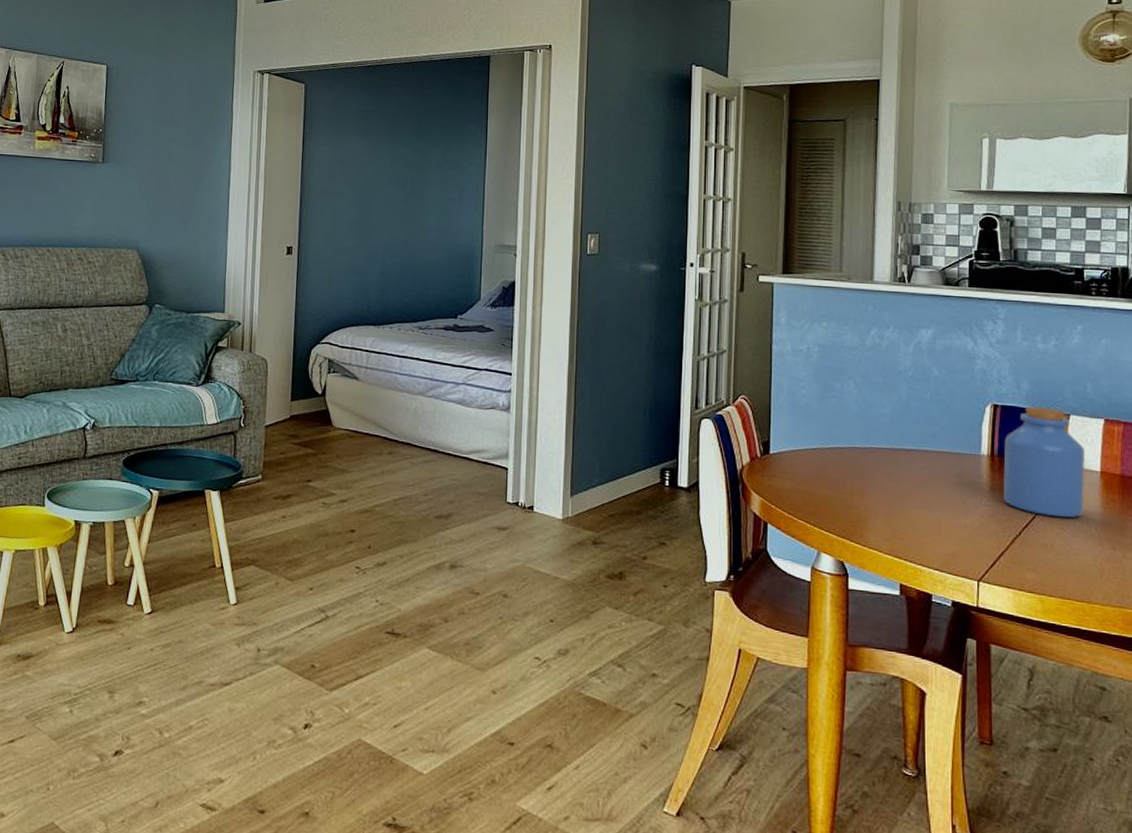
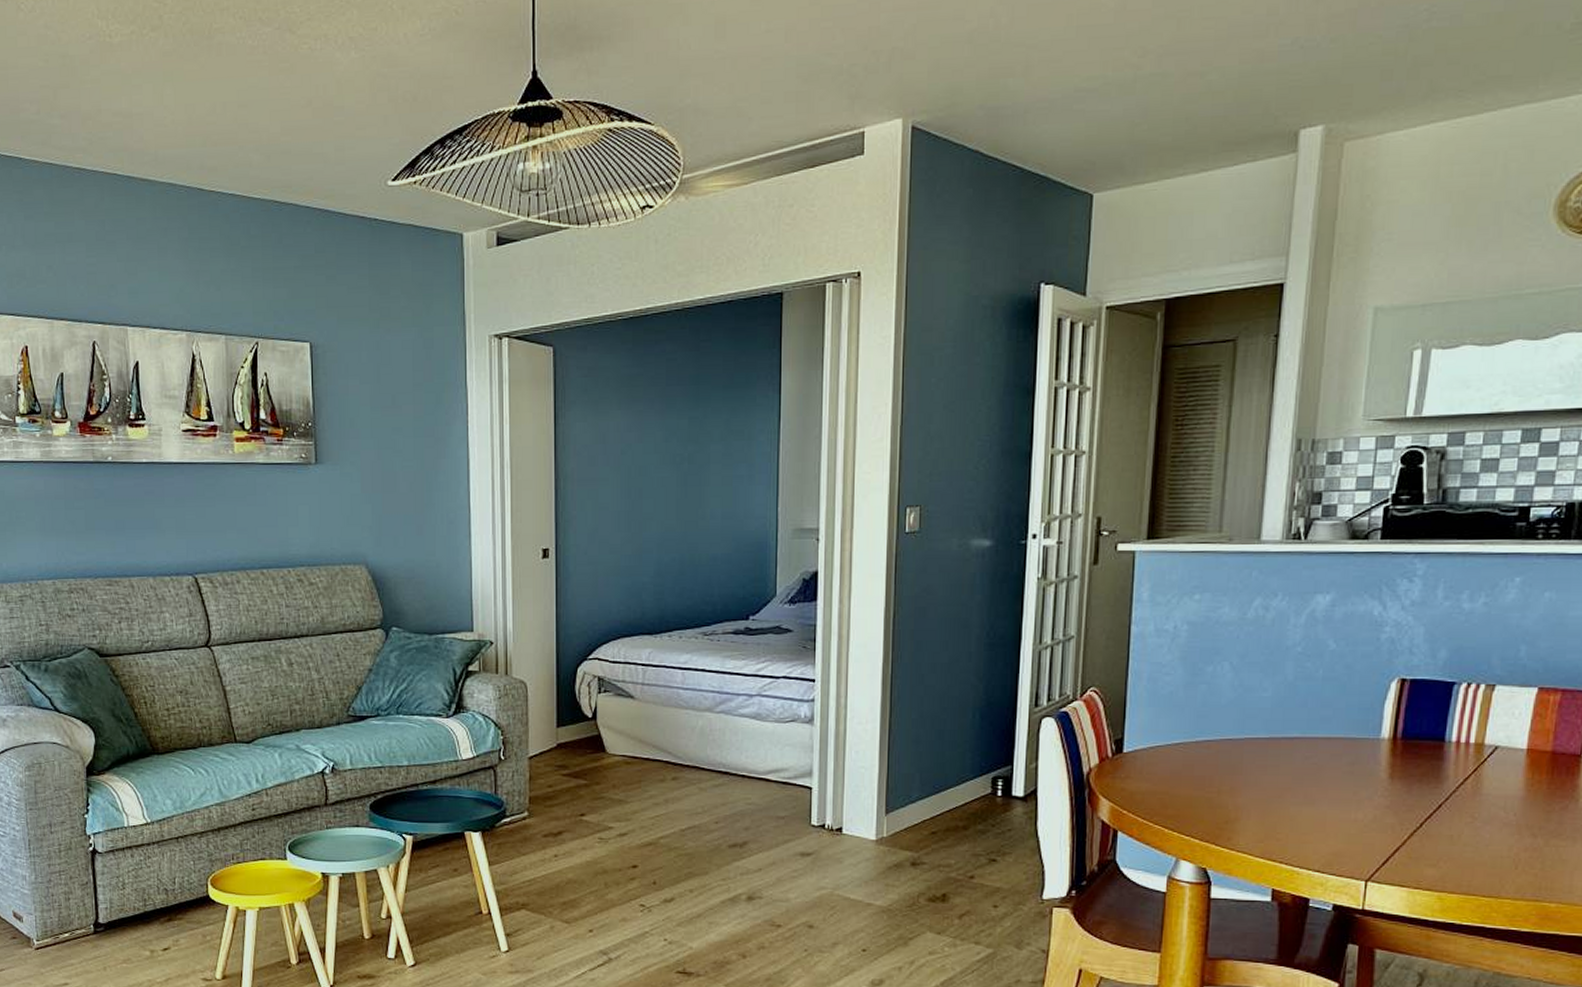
jar: present [1003,406,1085,518] -> none [1404,679,1510,805]

